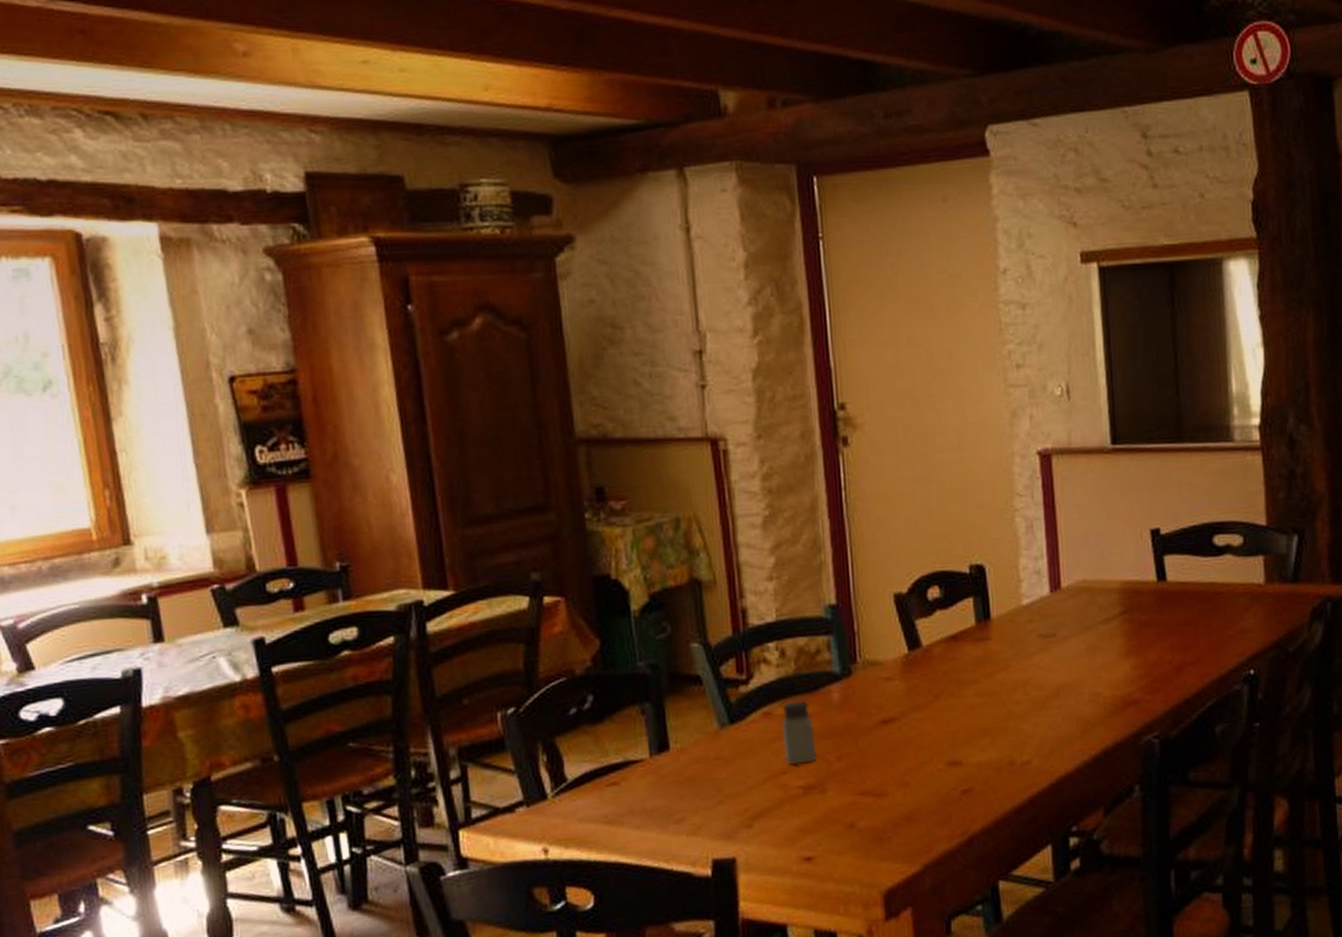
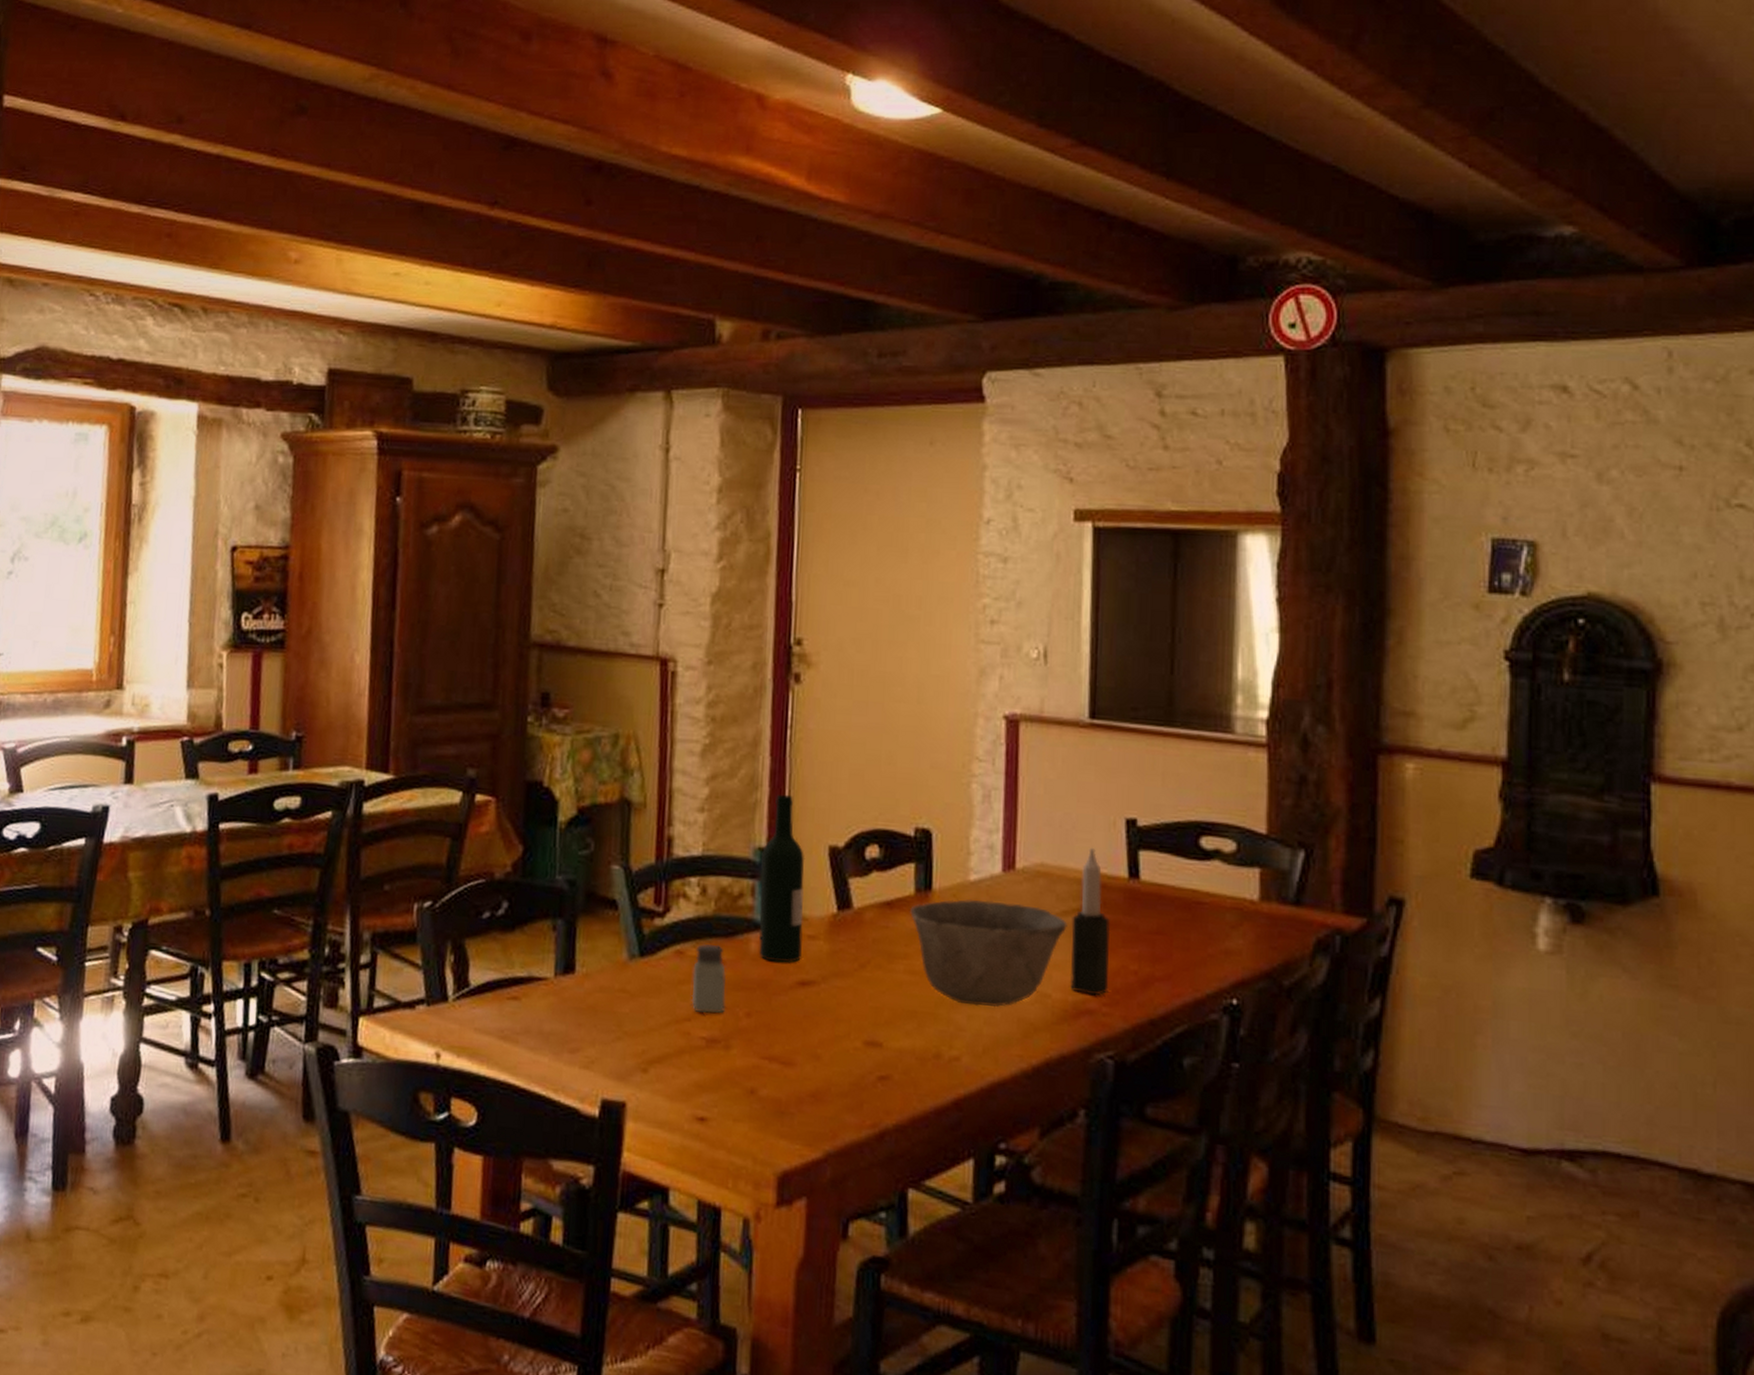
wine bottle: none [832,552,881,707] -> present [759,794,805,964]
bowl: none [973,618,1110,715] -> present [910,899,1067,1008]
candle: none [1113,559,1150,687] -> present [1070,847,1111,995]

